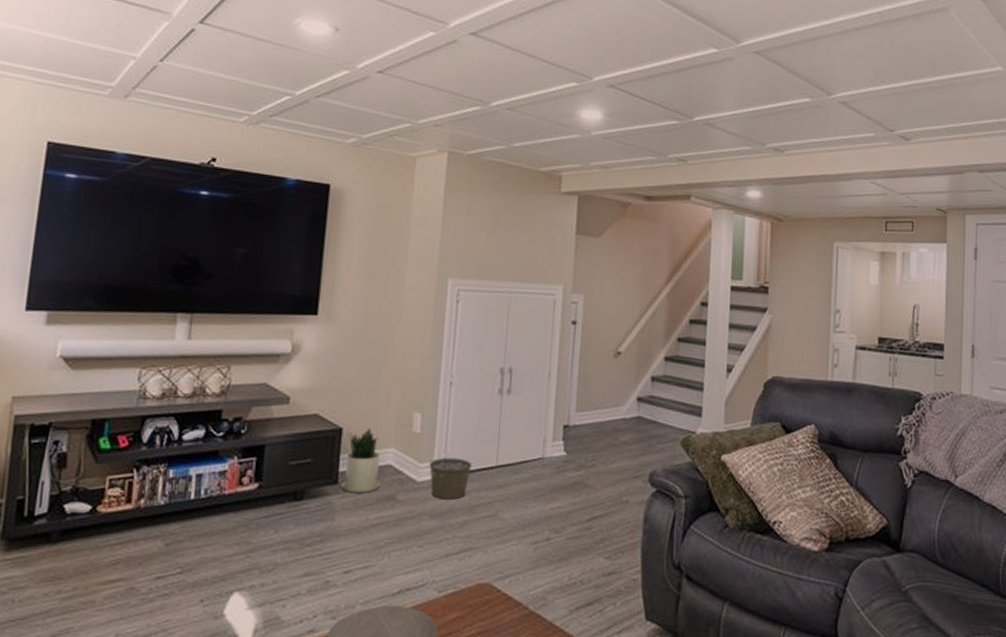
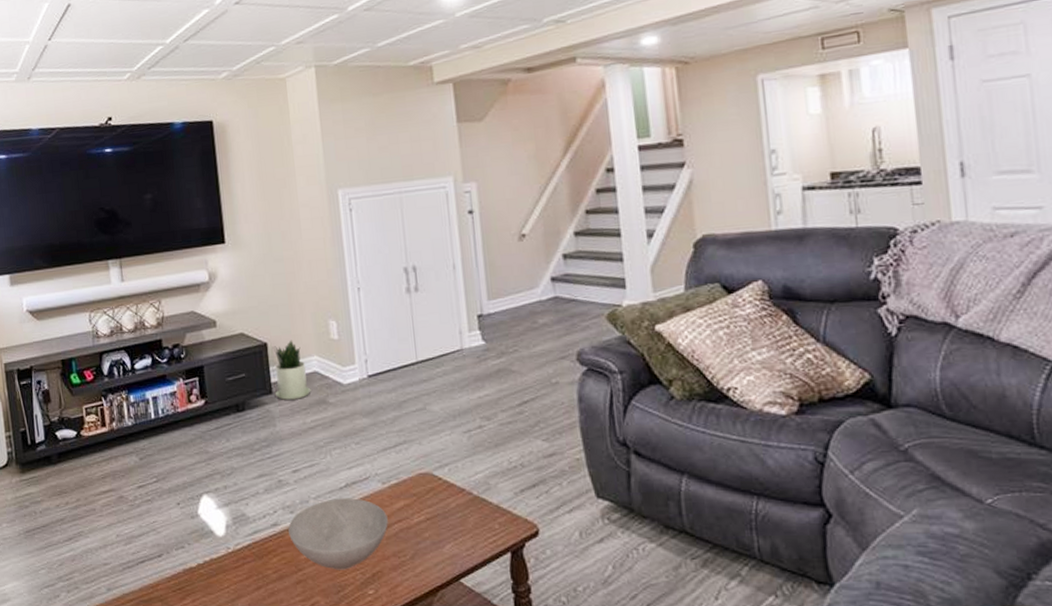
basket: present [429,457,472,500] -> none [352,358,393,399]

